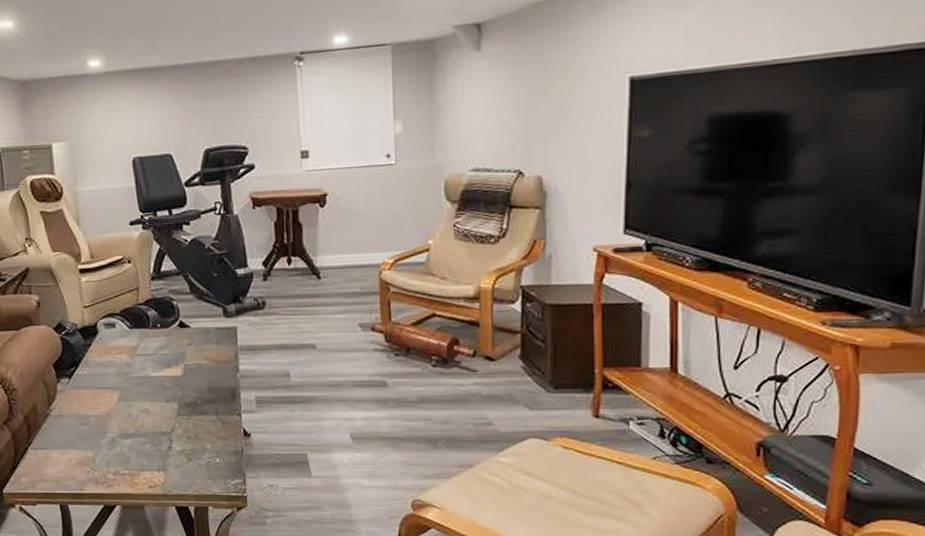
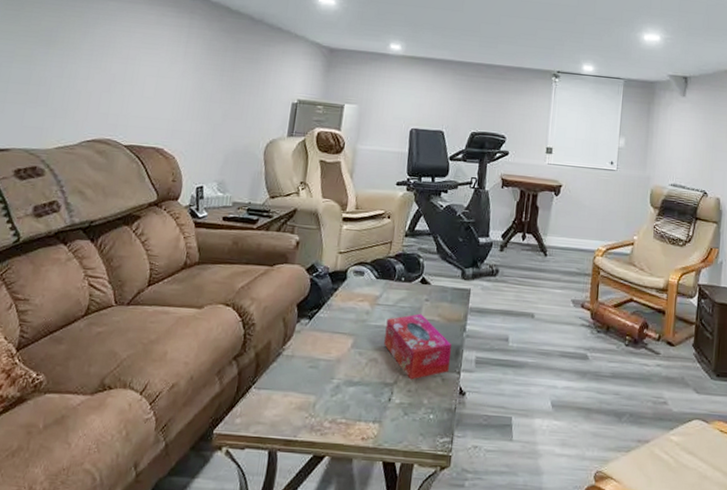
tissue box: none [150,359,228,427] -> present [384,313,452,380]

